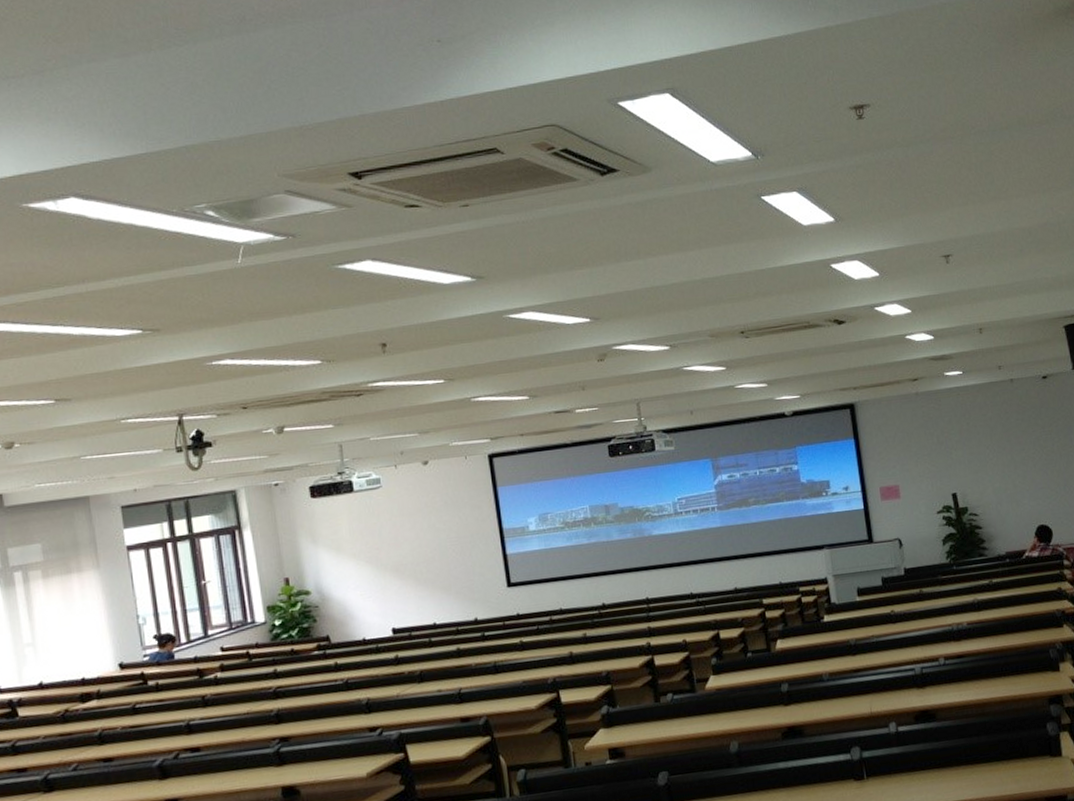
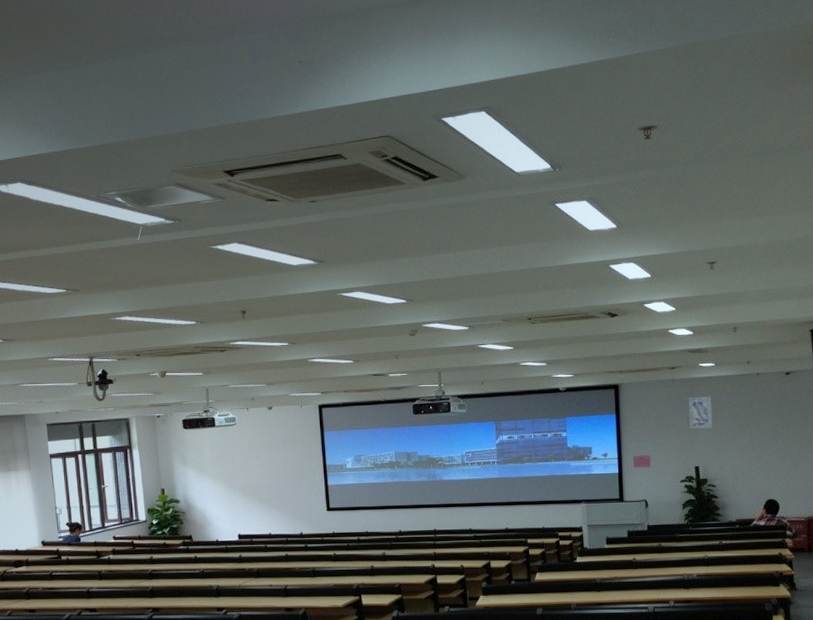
wall art: none [936,409,968,451] -> present [688,396,713,430]

